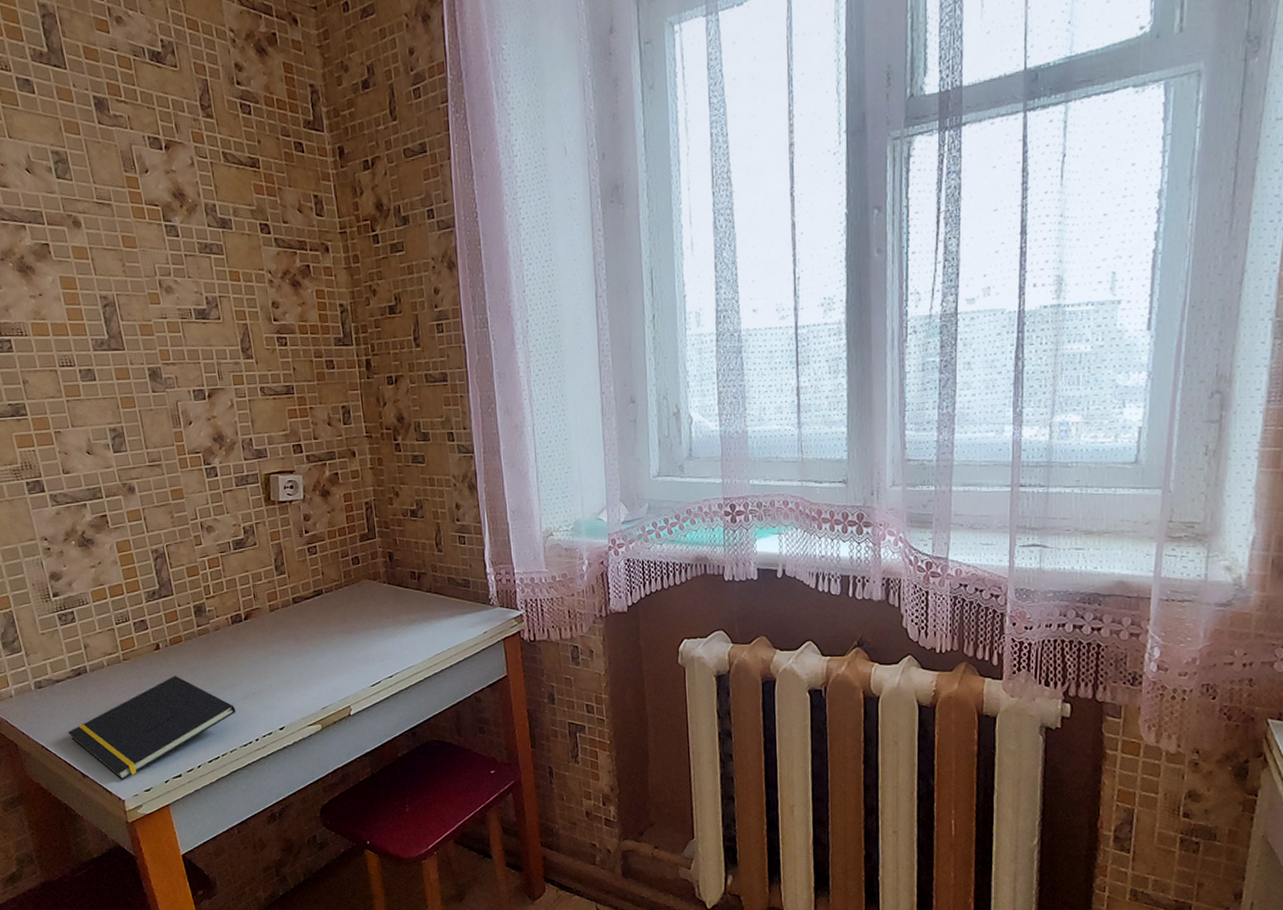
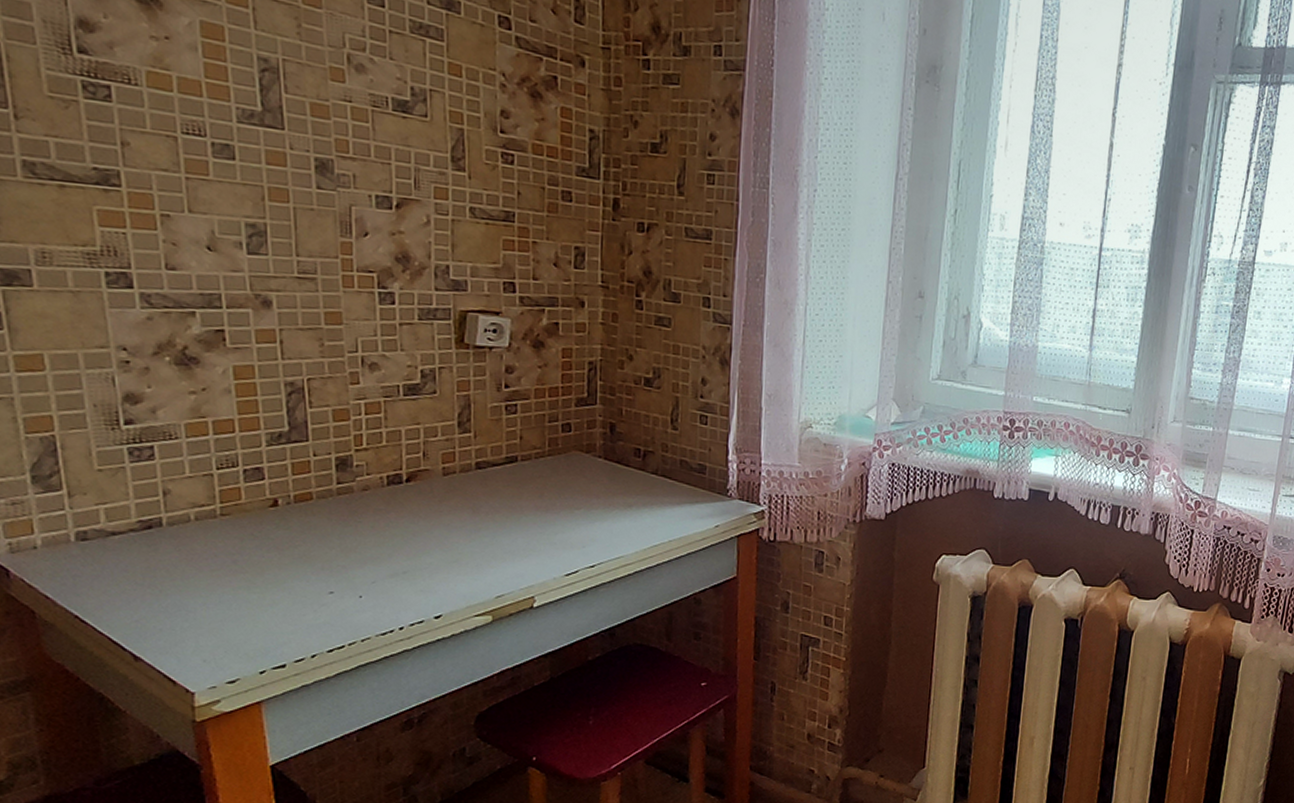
notepad: present [68,676,236,781] -> none [119,541,377,668]

